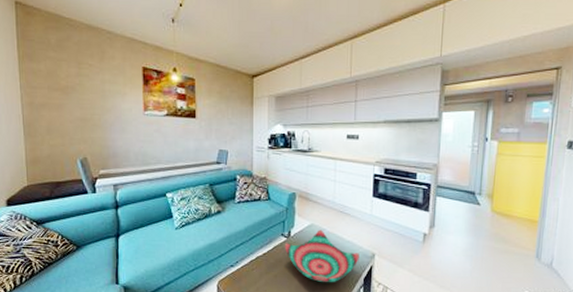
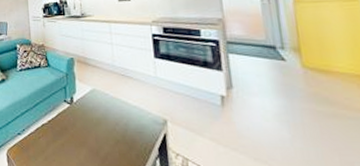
decorative bowl: present [284,230,360,282] -> none [68,95,150,152]

